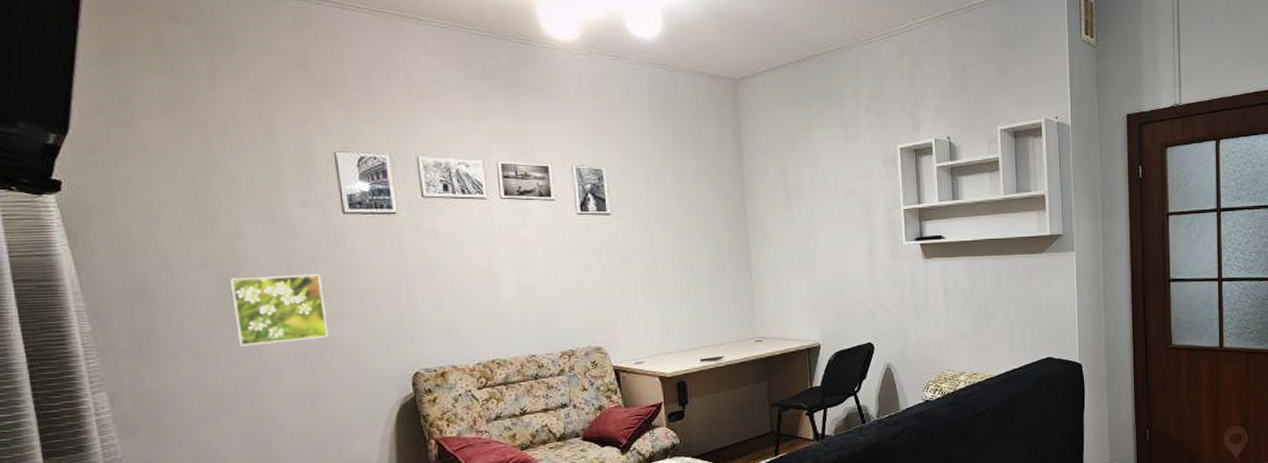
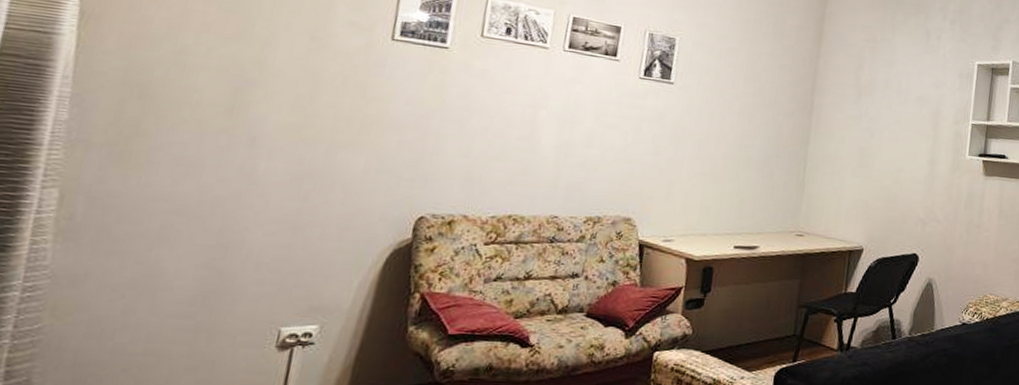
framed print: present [230,274,329,346] -> none [231,87,348,165]

